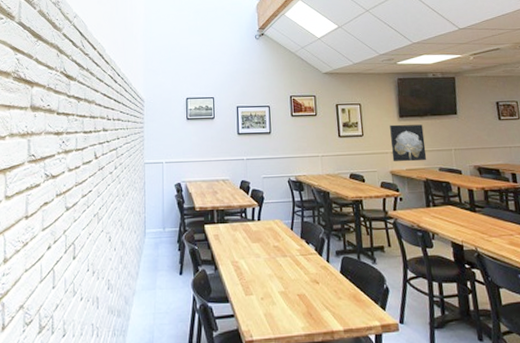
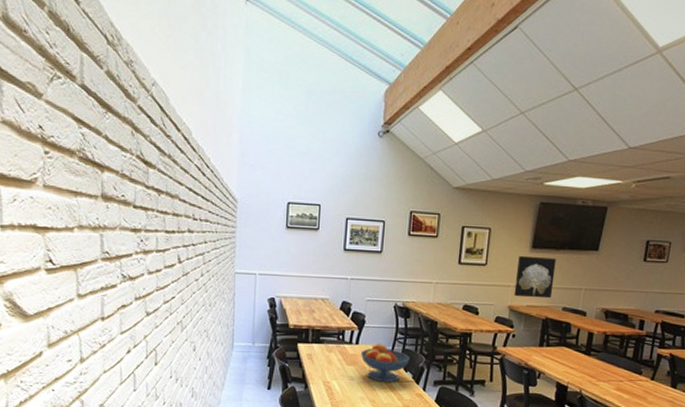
fruit bowl: none [263,217,310,258] -> present [360,342,410,383]

